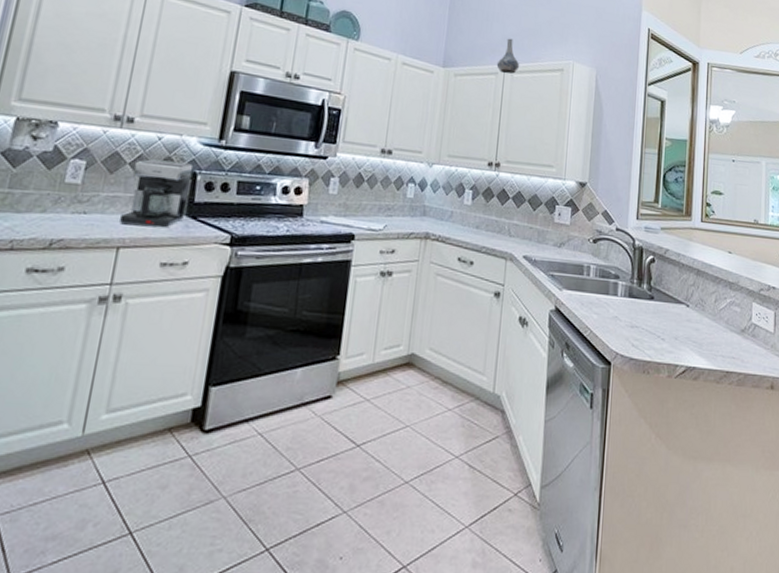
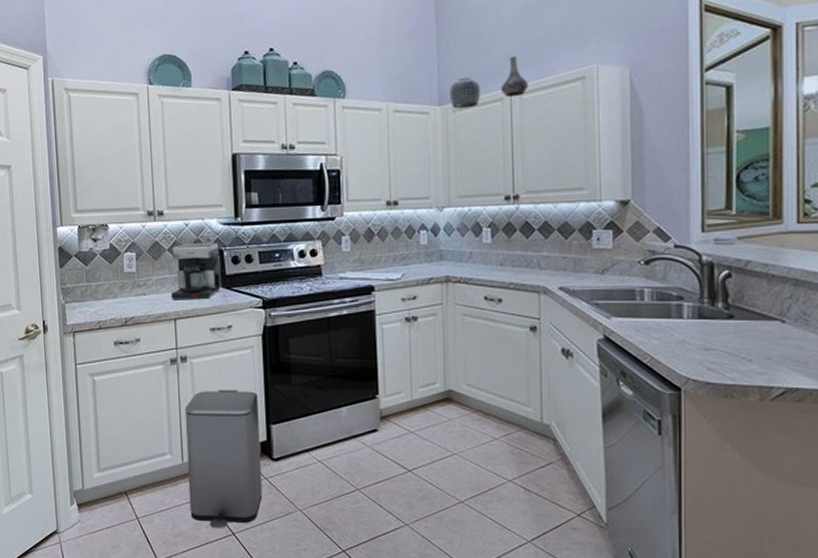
pedal bin: none [76,340,202,527] -> present [184,390,263,529]
decorative jar: none [453,46,481,76] -> present [450,77,481,109]

